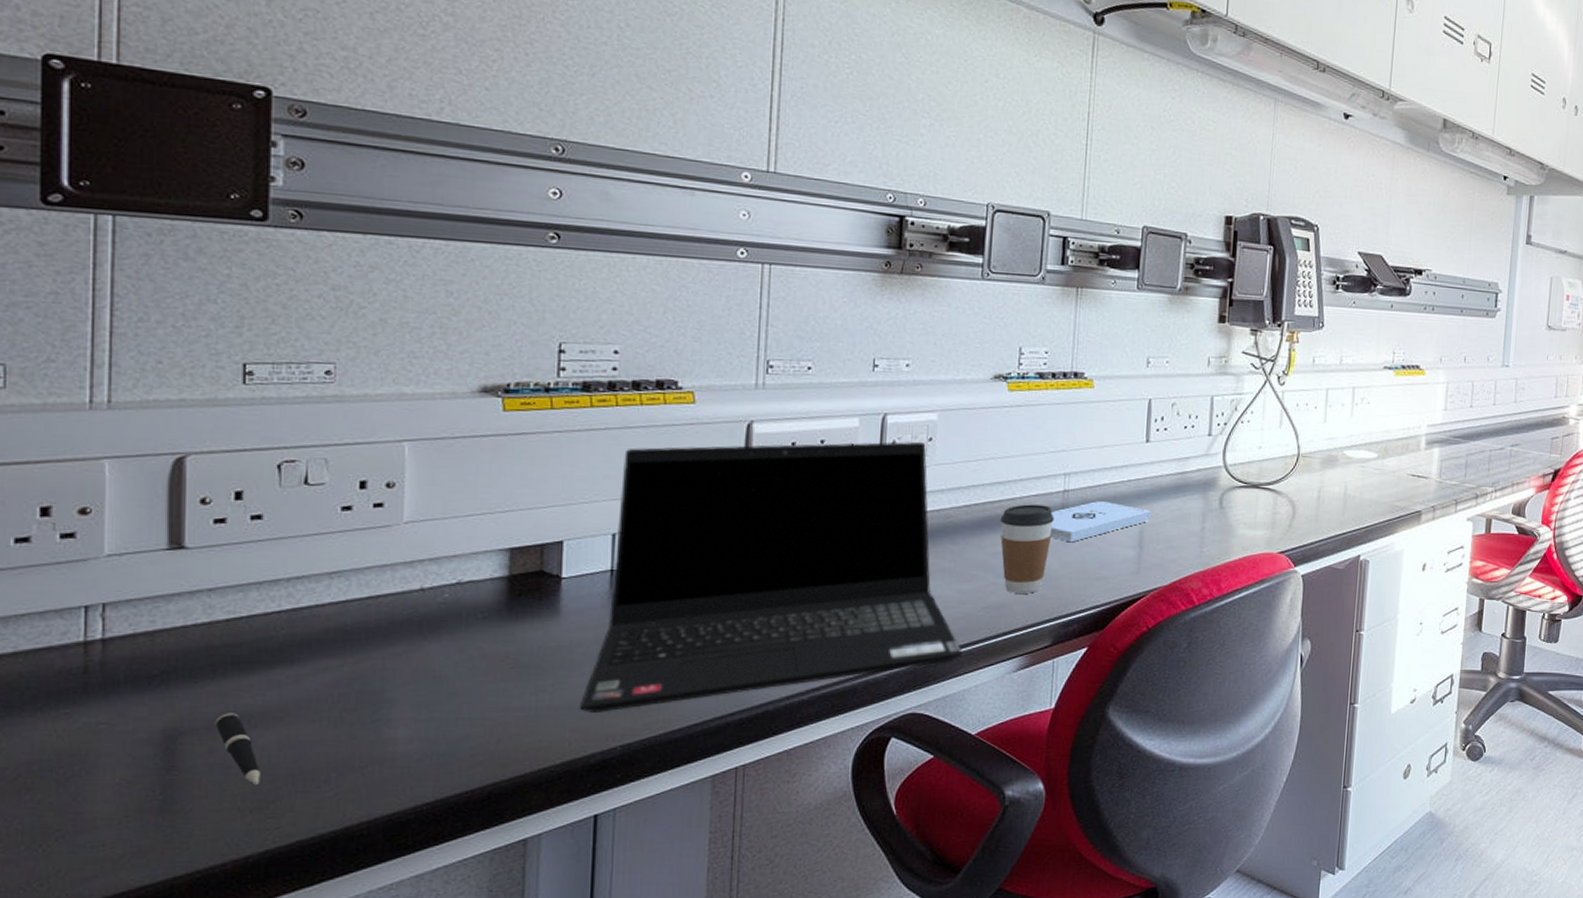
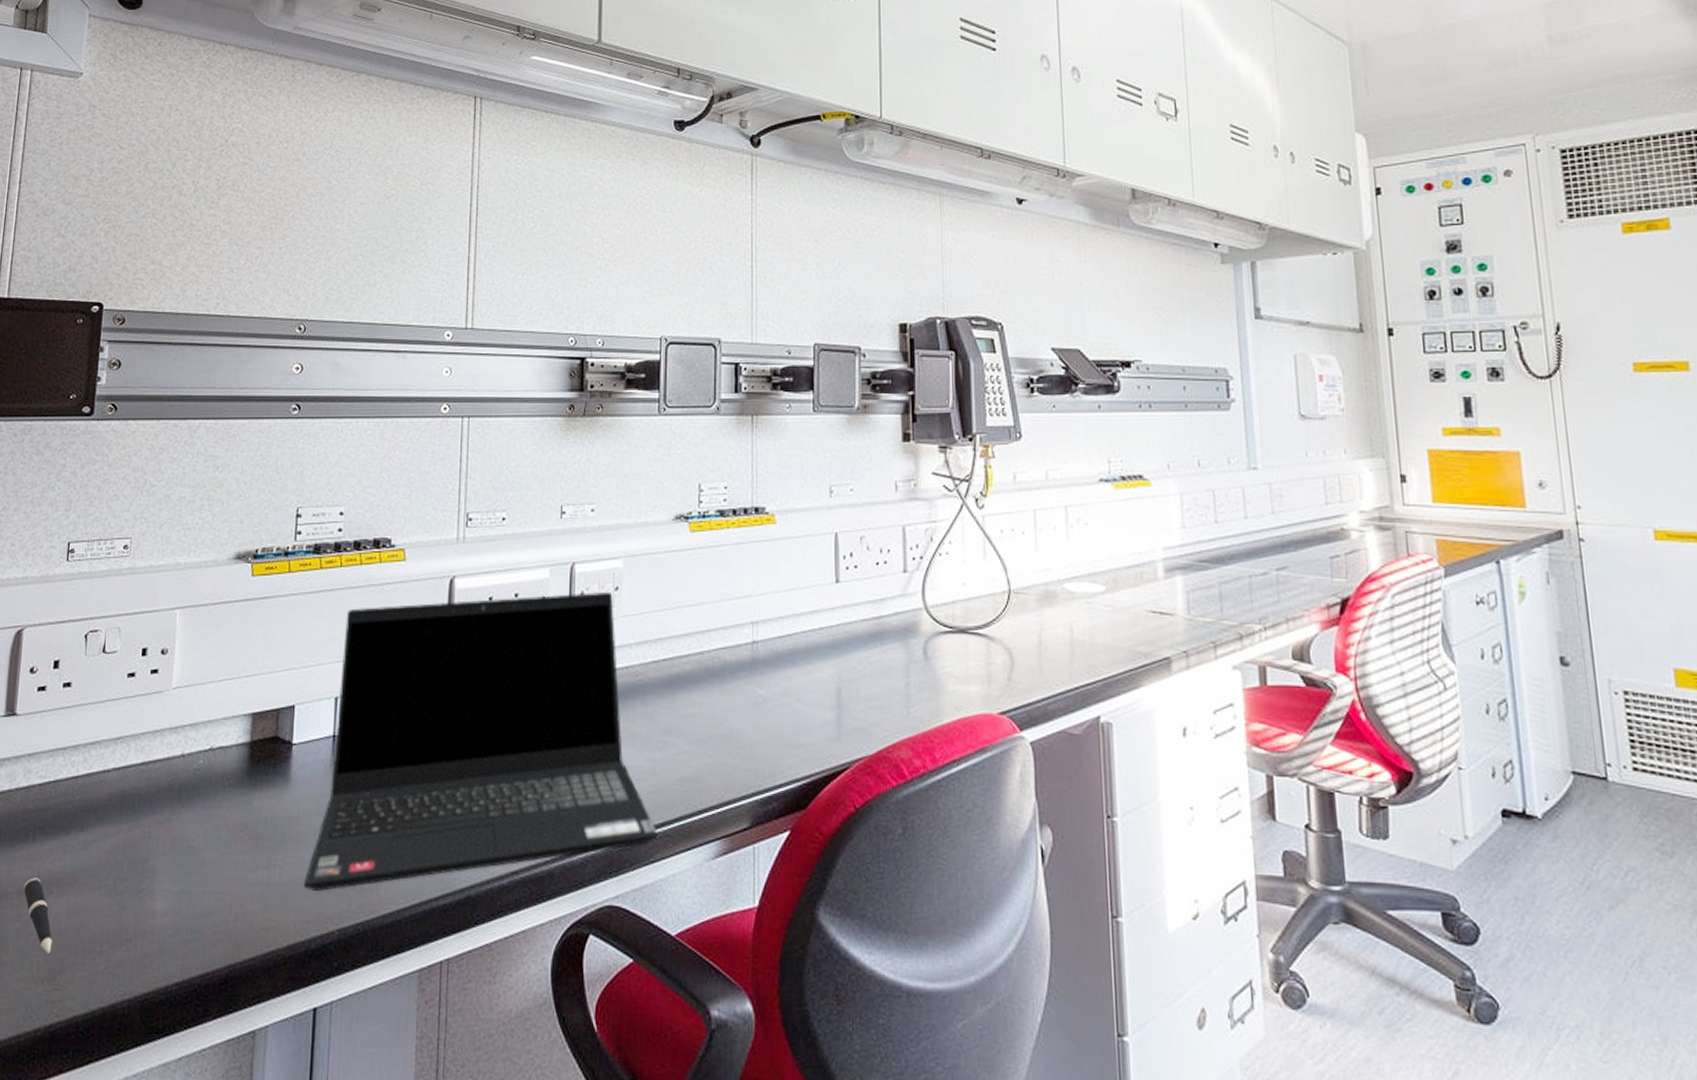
coffee cup: present [1000,504,1055,594] -> none [689,658,745,764]
notepad: present [1049,501,1152,543] -> none [740,653,849,703]

